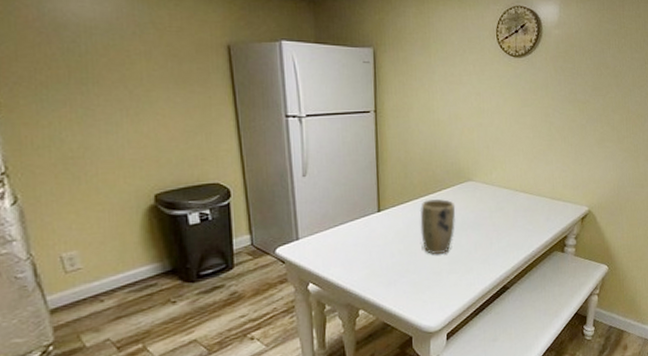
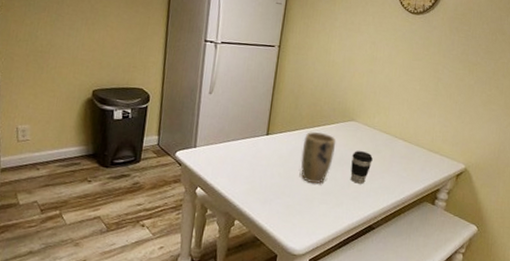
coffee cup: none [474,211,496,246] -> present [350,151,373,184]

